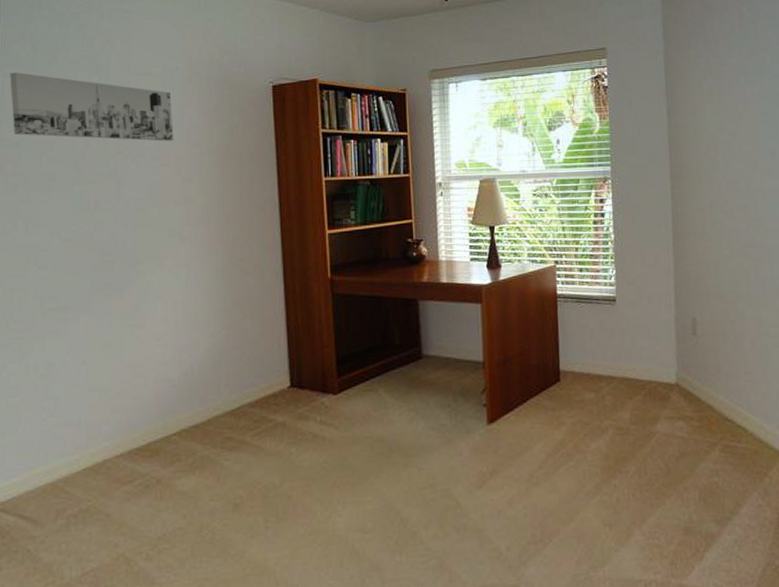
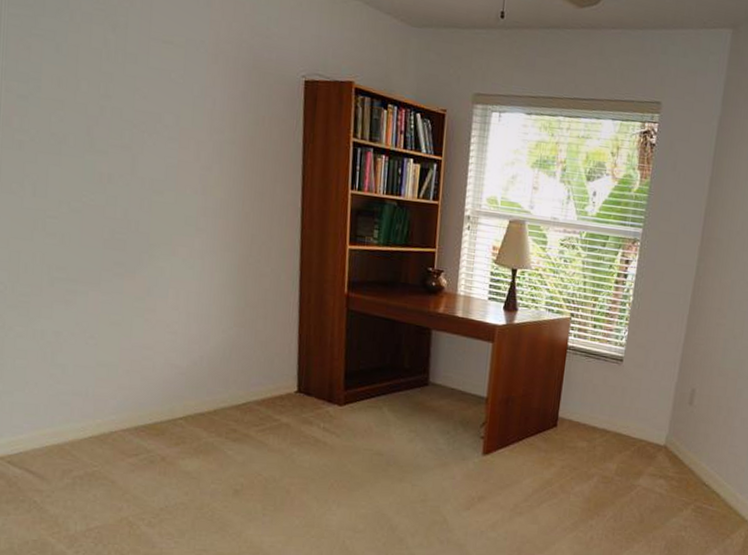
wall art: present [10,72,174,141] -> none [16,13,195,123]

